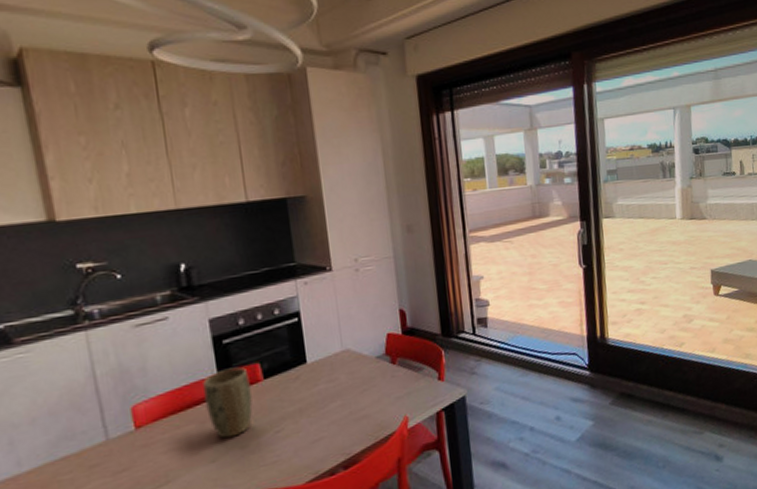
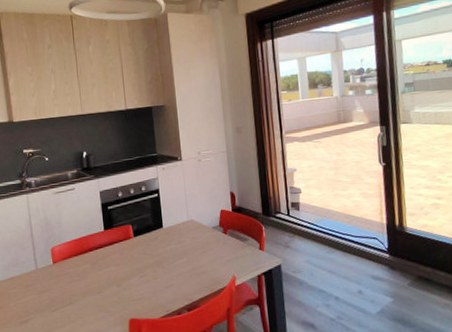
plant pot: present [203,367,253,439] -> none [95,226,126,277]

